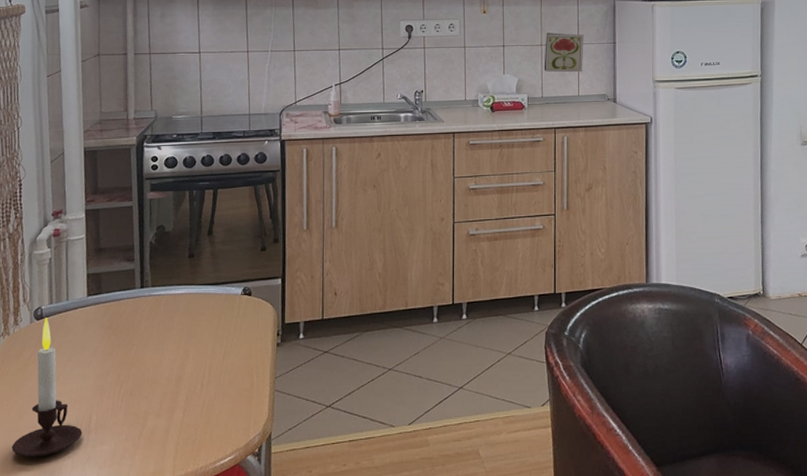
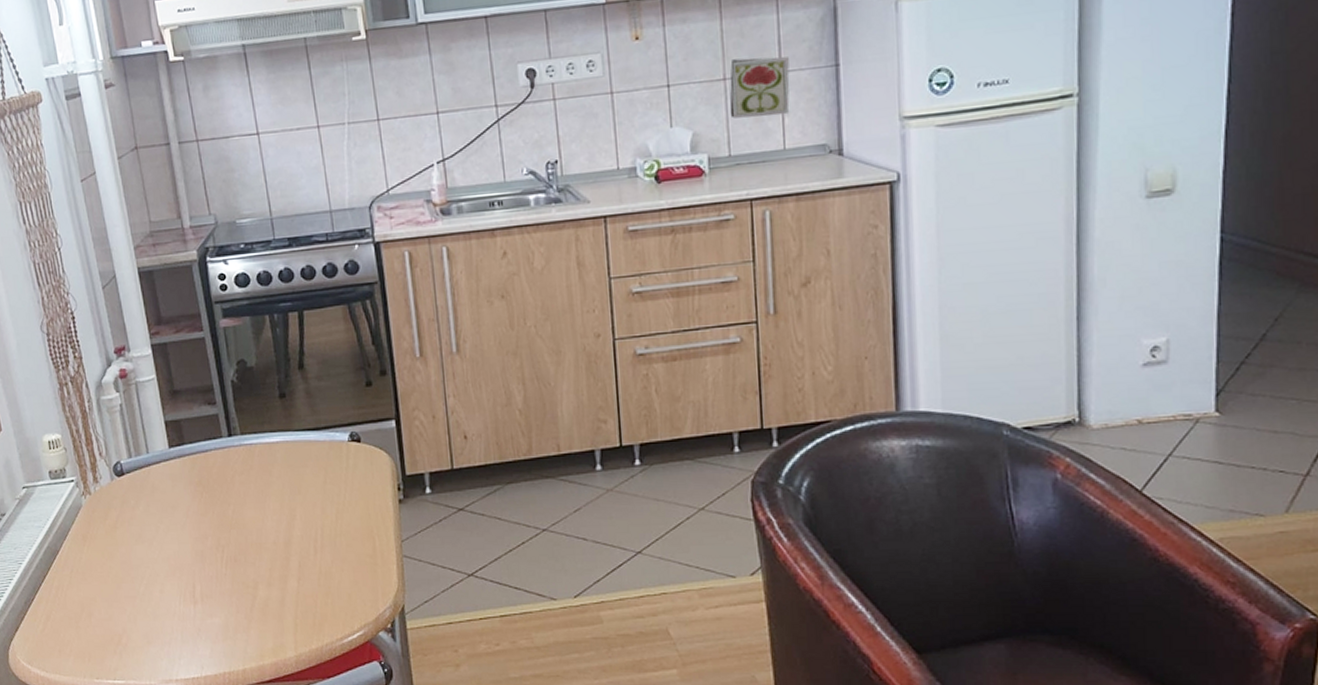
candle: present [11,318,83,458] -> none [114,474,188,630]

